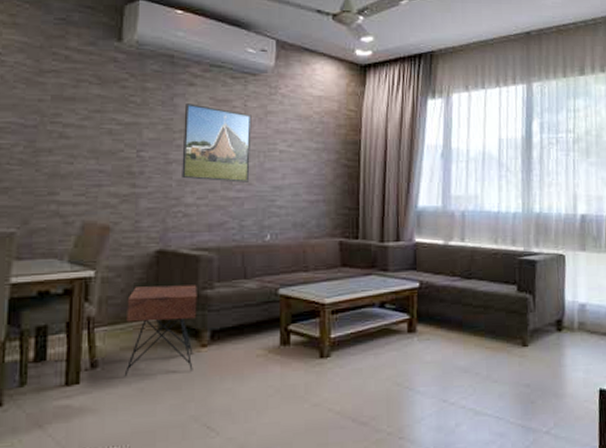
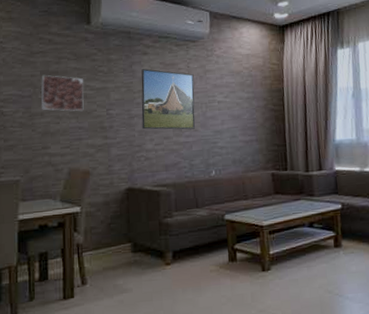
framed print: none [49,100,110,151] -> present [41,75,84,112]
nightstand: present [124,285,197,377] -> none [106,215,161,291]

